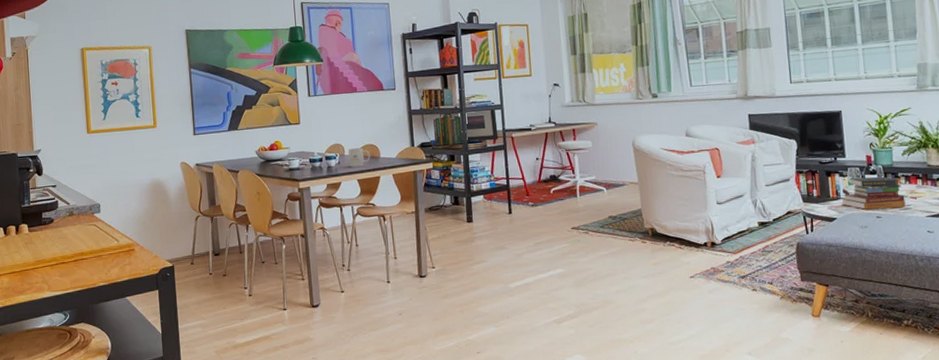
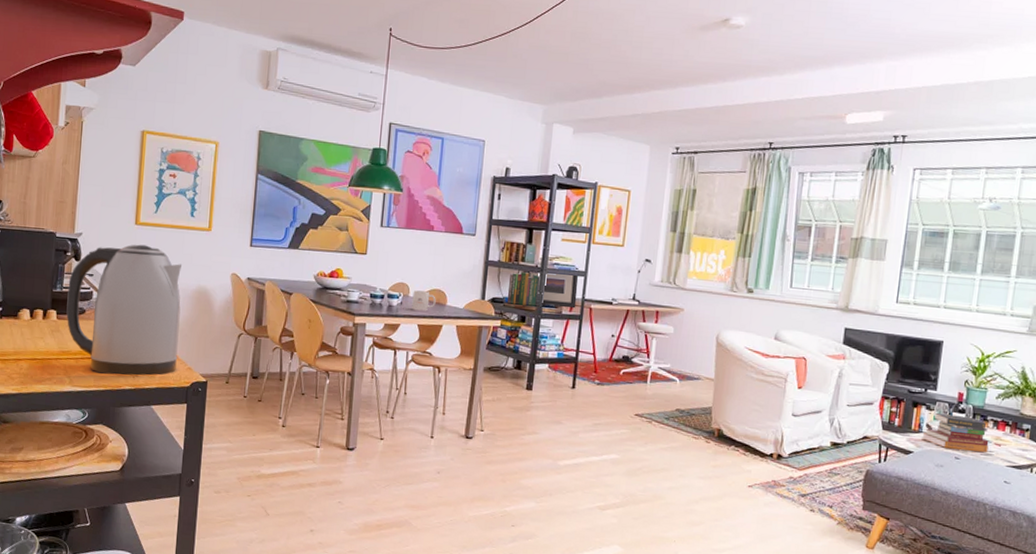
kettle: none [35,150,144,275] -> present [66,244,181,376]

